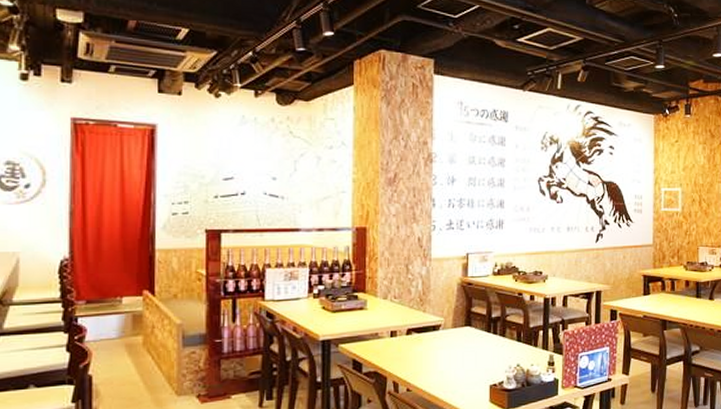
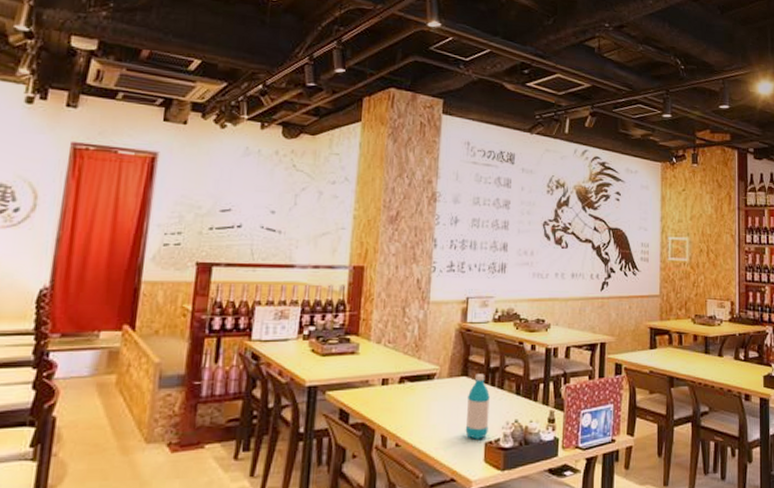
water bottle: none [471,324,492,383] -> present [465,374,490,439]

